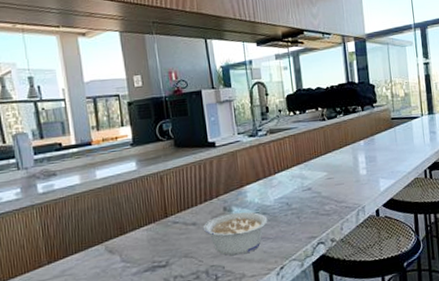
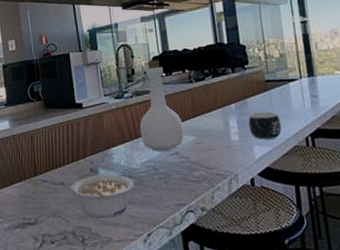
bottle: none [273,98,317,188] -> present [139,60,184,152]
mug: none [375,147,405,173] -> present [248,111,282,140]

